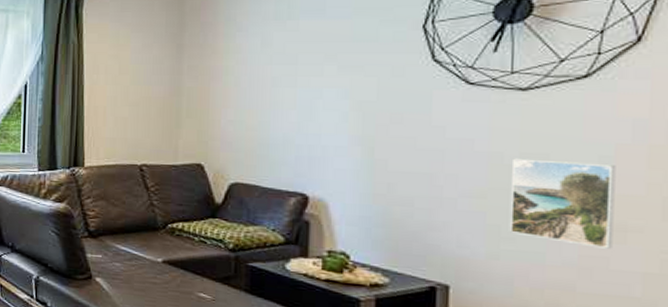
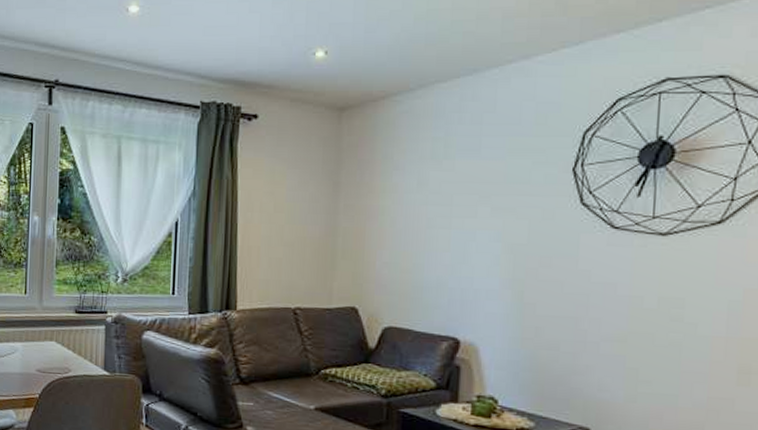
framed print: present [510,158,616,249] -> none [647,302,743,391]

